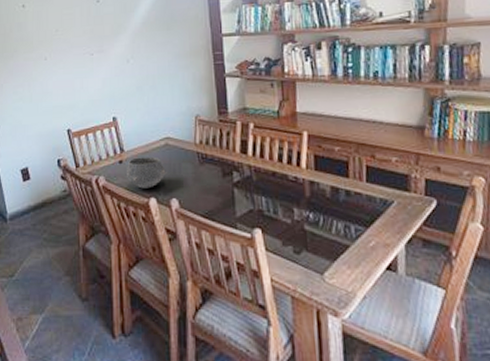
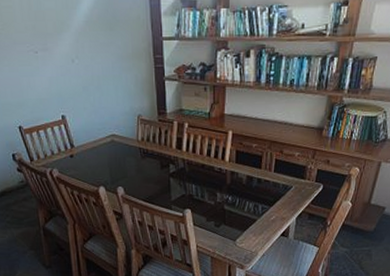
bowl: present [127,156,167,189] -> none [77,151,114,179]

